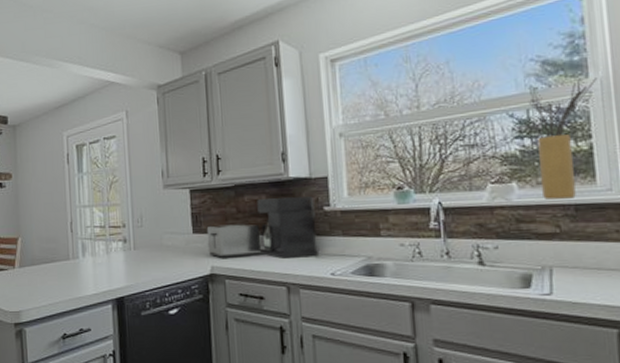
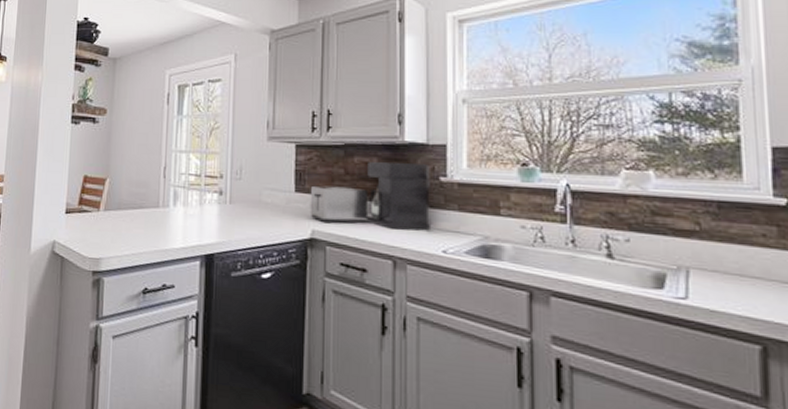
vase: present [528,78,598,200] -> none [672,64,749,196]

